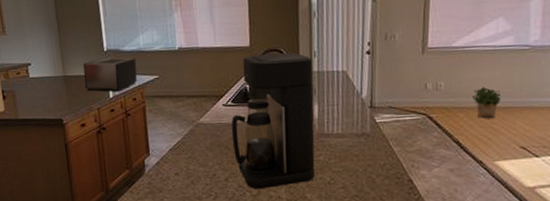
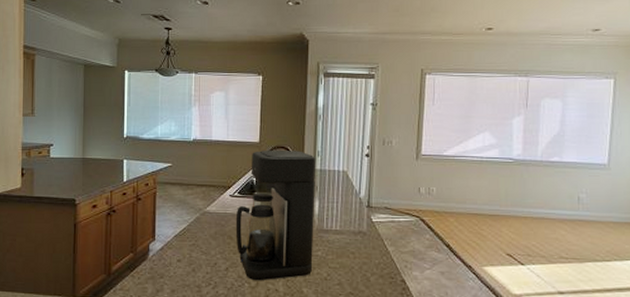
toaster: present [83,57,138,92] -> none [101,143,153,176]
potted plant: present [473,87,501,119] -> none [462,194,488,225]

